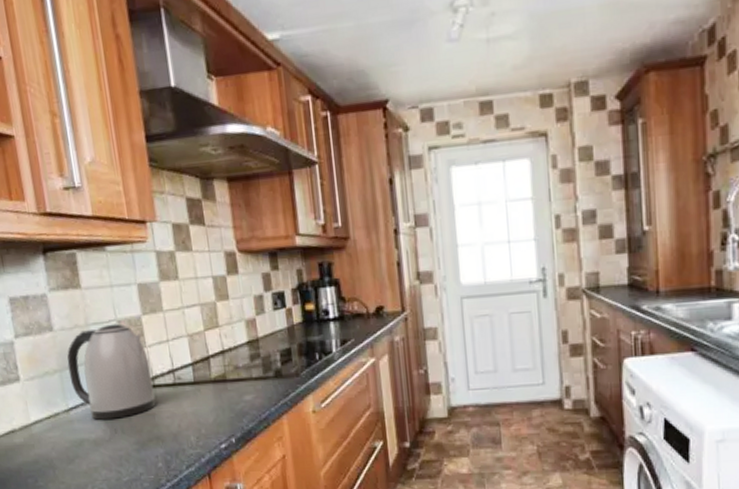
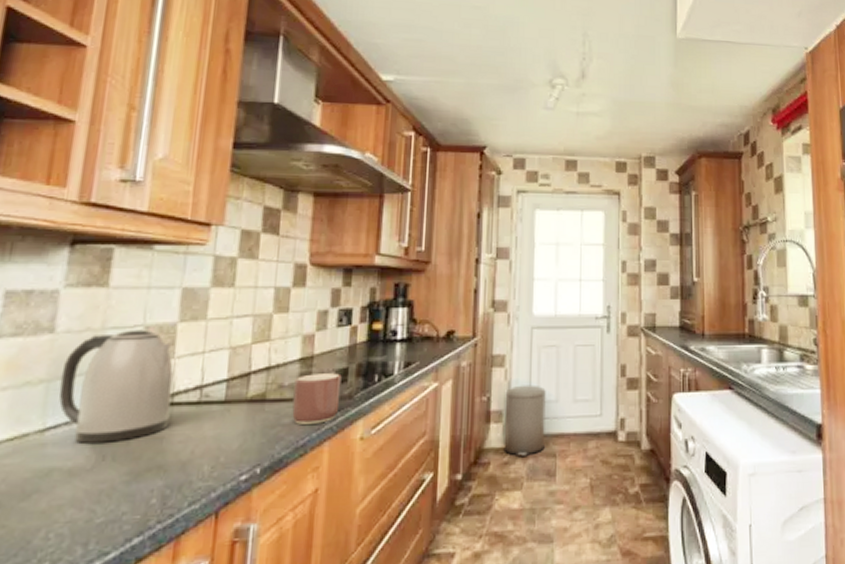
mug: none [247,353,290,402] -> present [292,373,342,426]
pedal bin: none [441,356,487,426] -> present [503,385,546,456]

